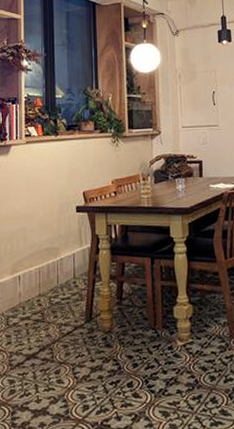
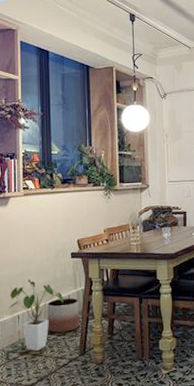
house plant: none [9,235,68,316] -> present [8,279,64,351]
planter: none [50,256,85,296] -> present [47,297,79,333]

